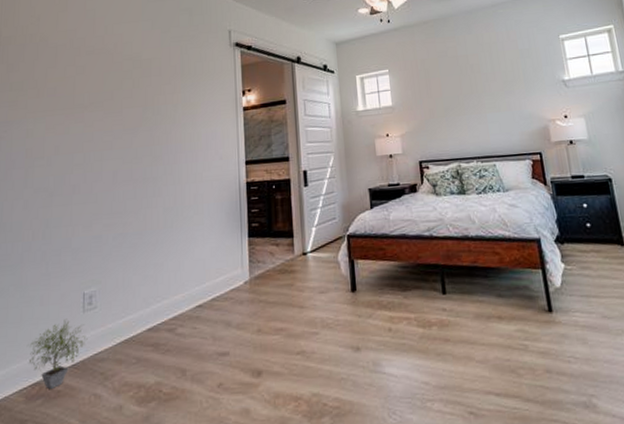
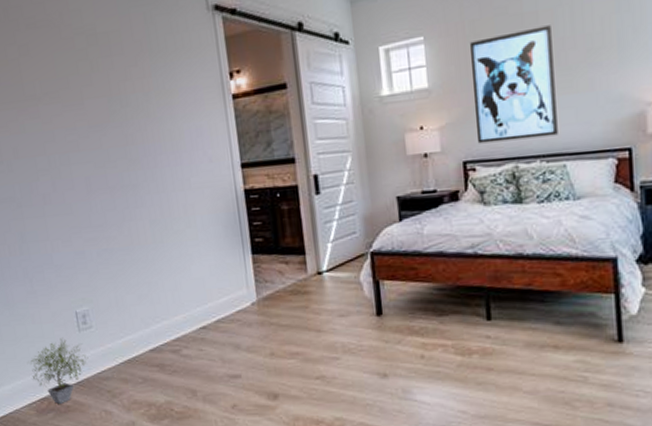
wall art: none [421,65,488,148] -> present [469,25,558,144]

